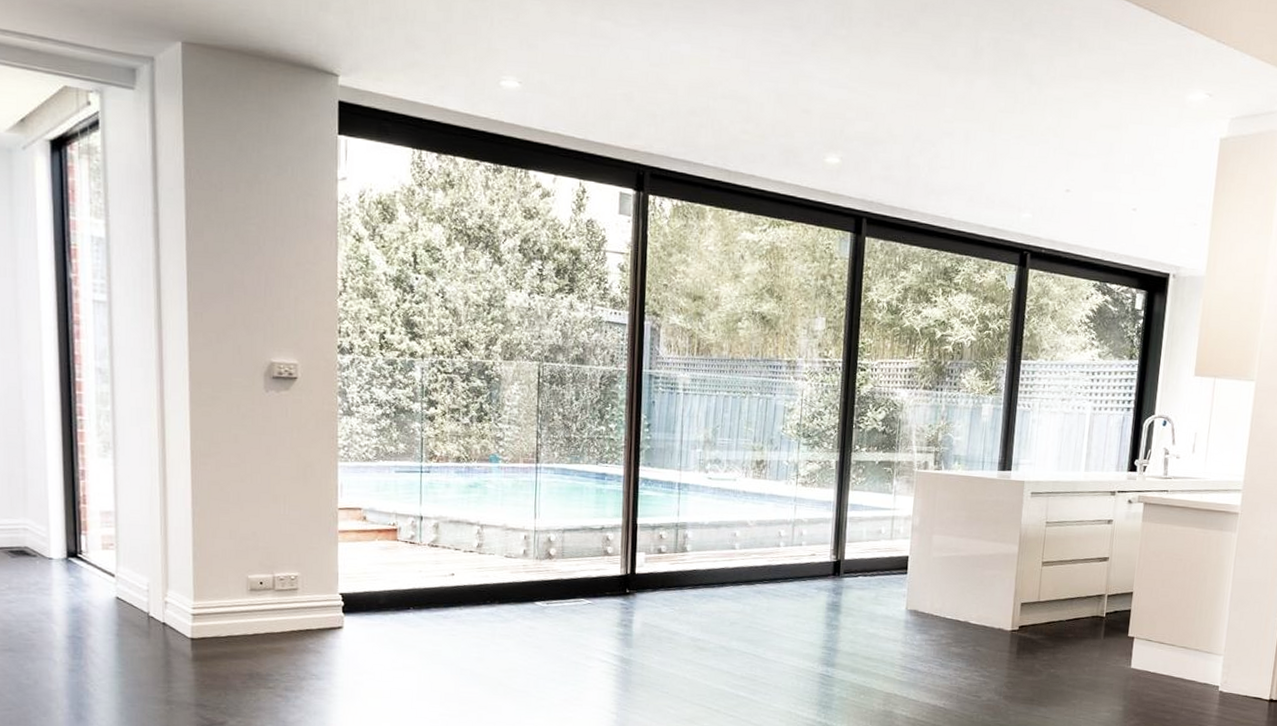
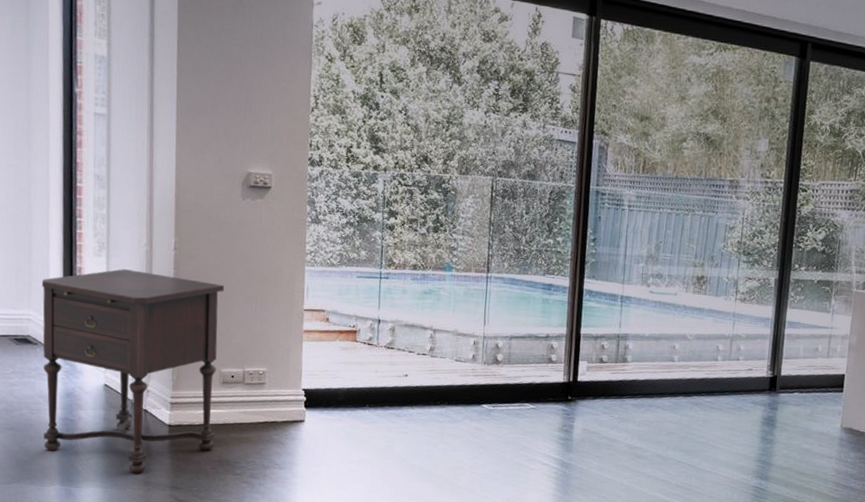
side table: none [38,470,249,693] -> present [41,269,225,474]

